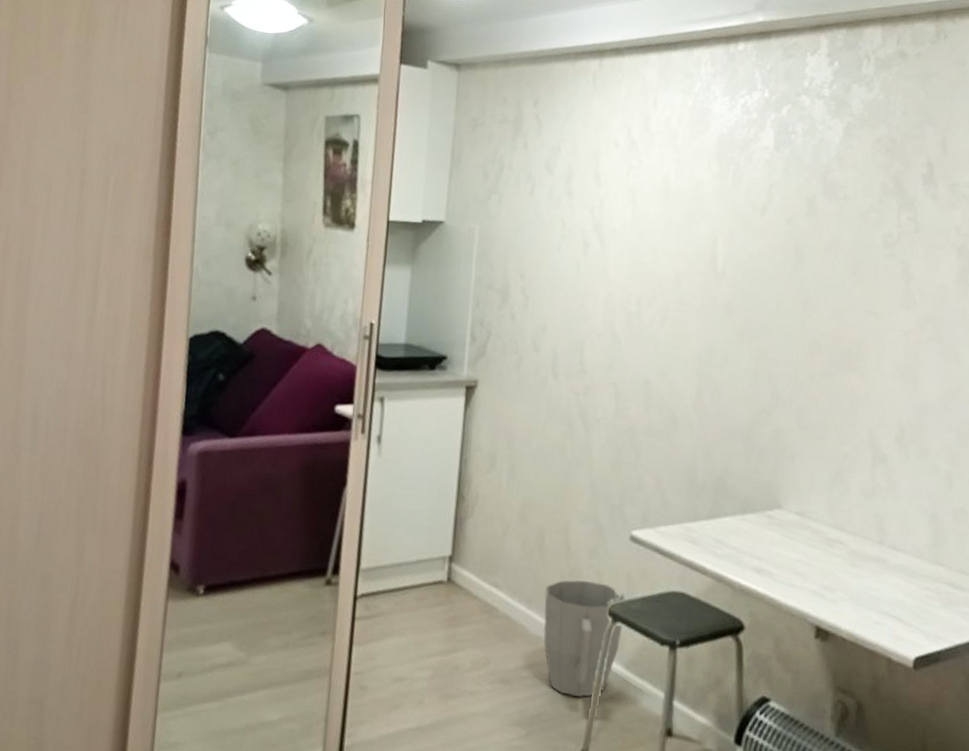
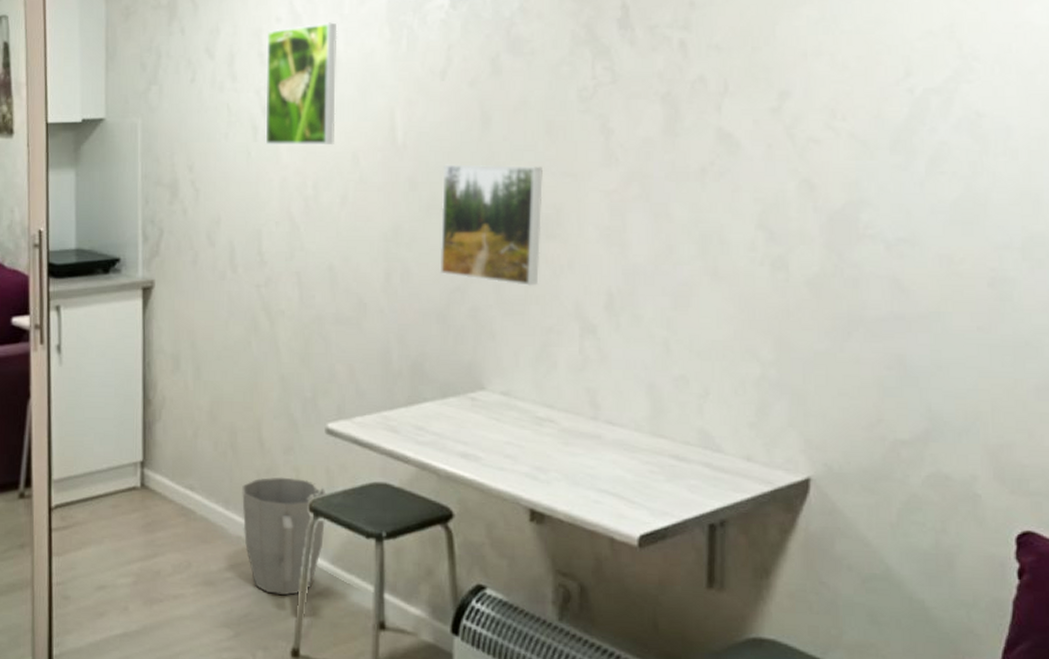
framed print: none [594,152,670,266] -> present [265,22,338,146]
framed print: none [747,293,848,415] -> present [440,164,543,287]

